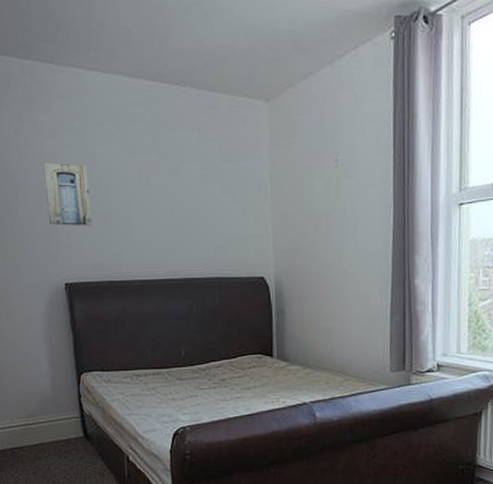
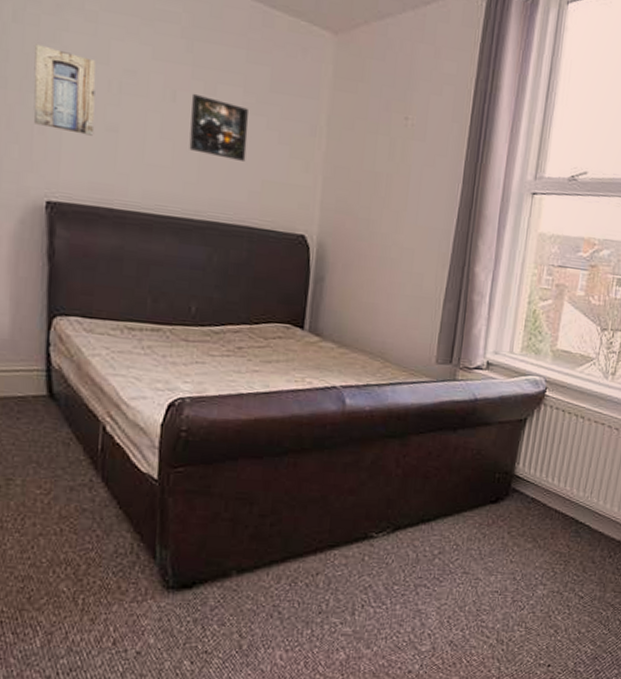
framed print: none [160,175,209,224] -> present [189,93,249,161]

